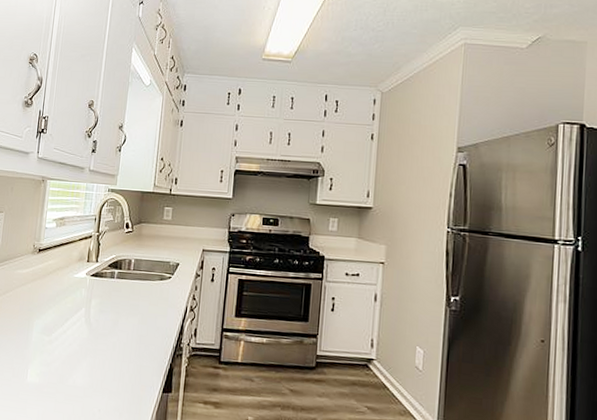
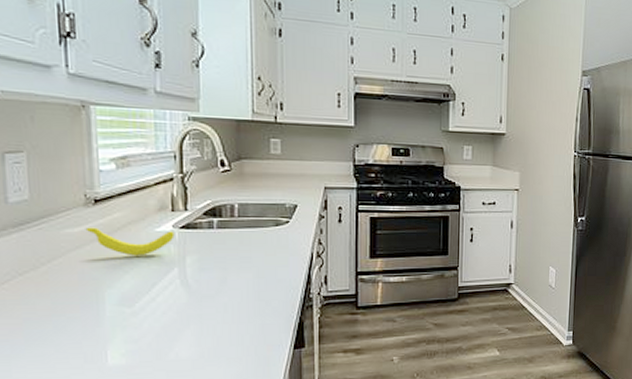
banana: none [30,270,87,296] -> present [85,227,175,256]

